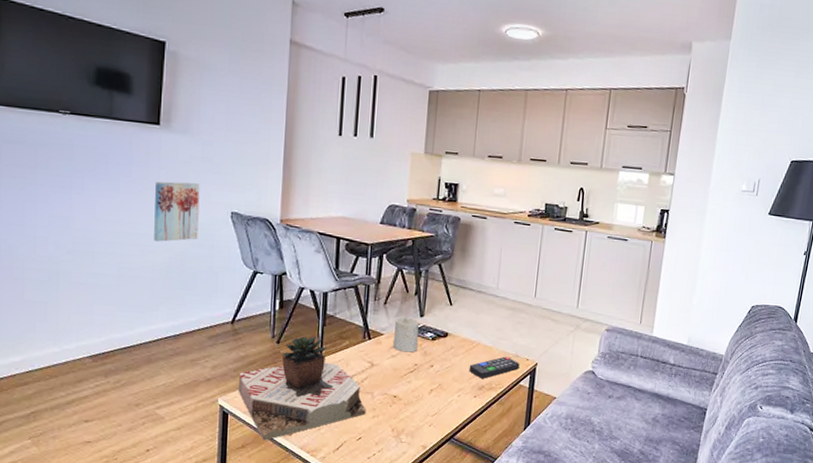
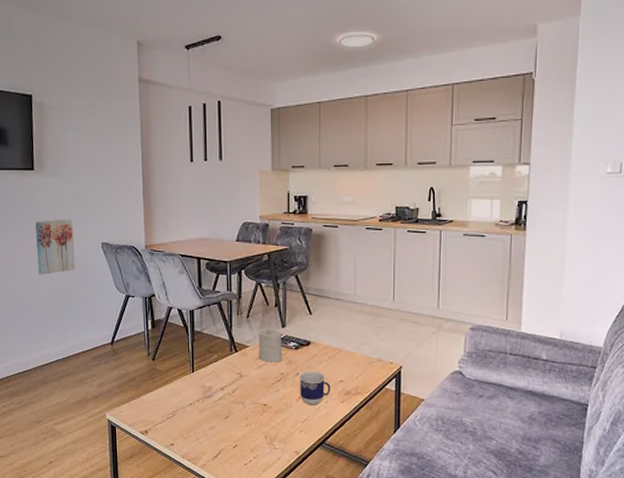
succulent plant: present [238,336,366,441] -> none [121,352,239,451]
cup: none [432,363,465,399] -> present [299,371,331,406]
remote control: present [468,356,520,379] -> none [334,361,384,384]

